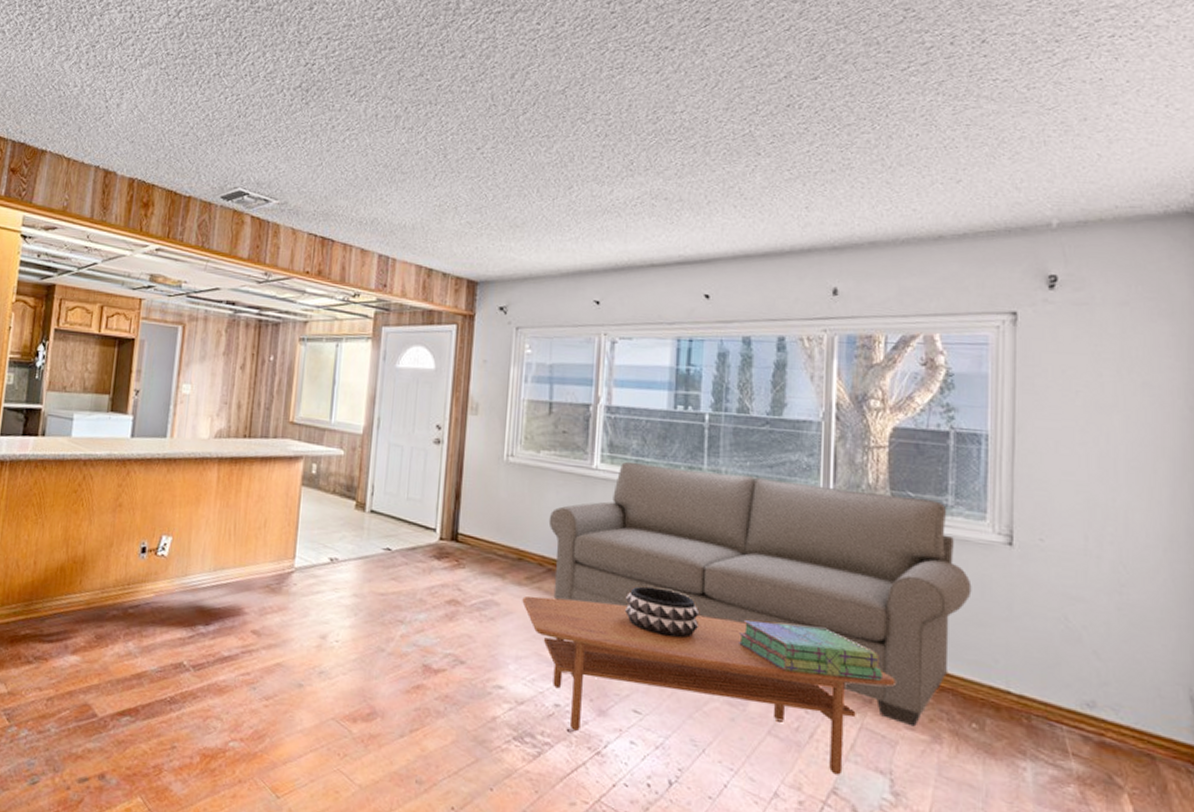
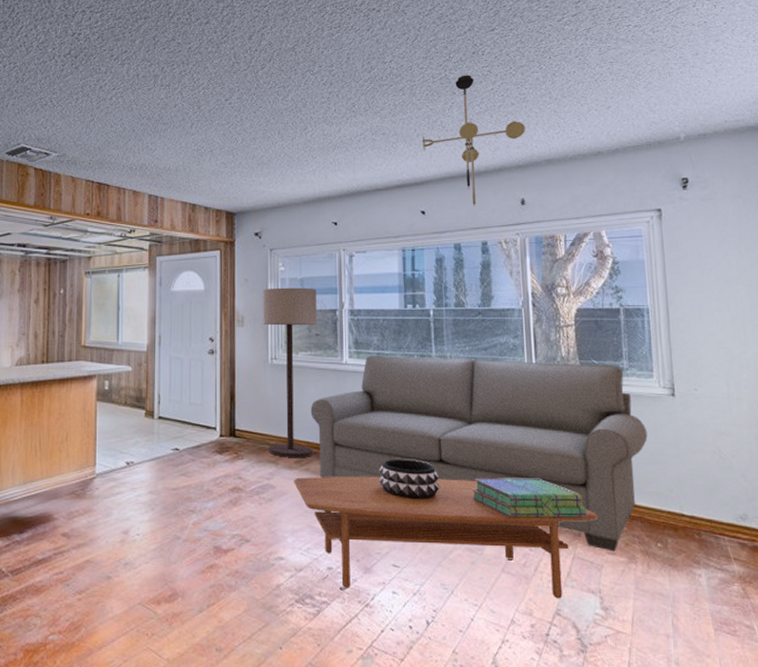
floor lamp: none [496,373,568,574] -> present [262,287,317,457]
ceiling light fixture: none [712,132,846,294] -> present [421,75,525,207]

